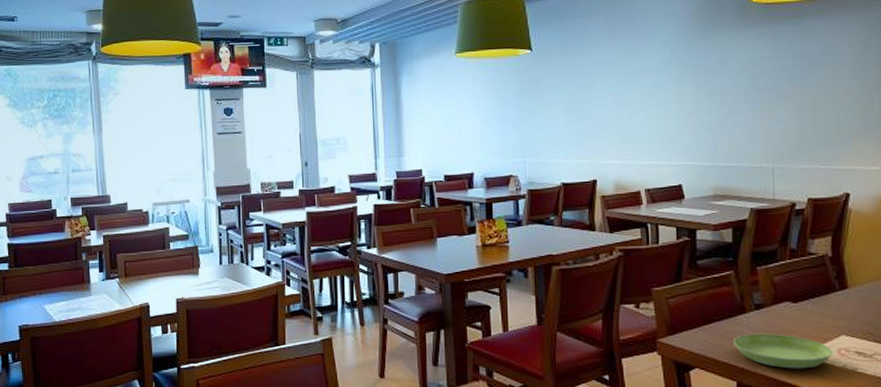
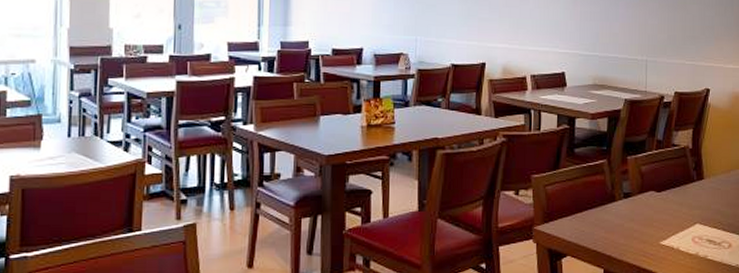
saucer: present [732,333,833,369] -> none [602,221,688,256]

